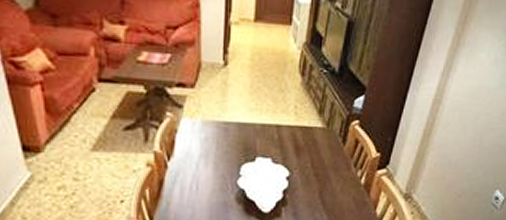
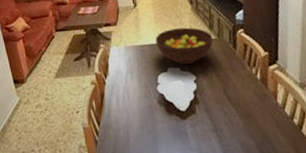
fruit bowl: none [246,106,321,157] -> present [155,27,214,66]

